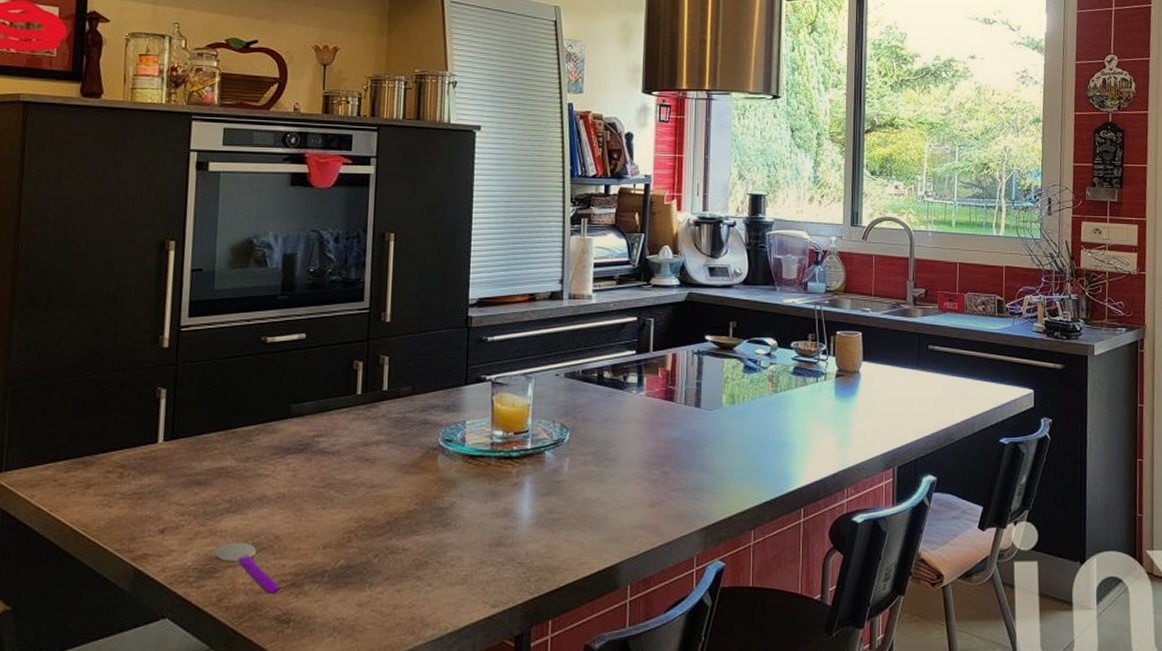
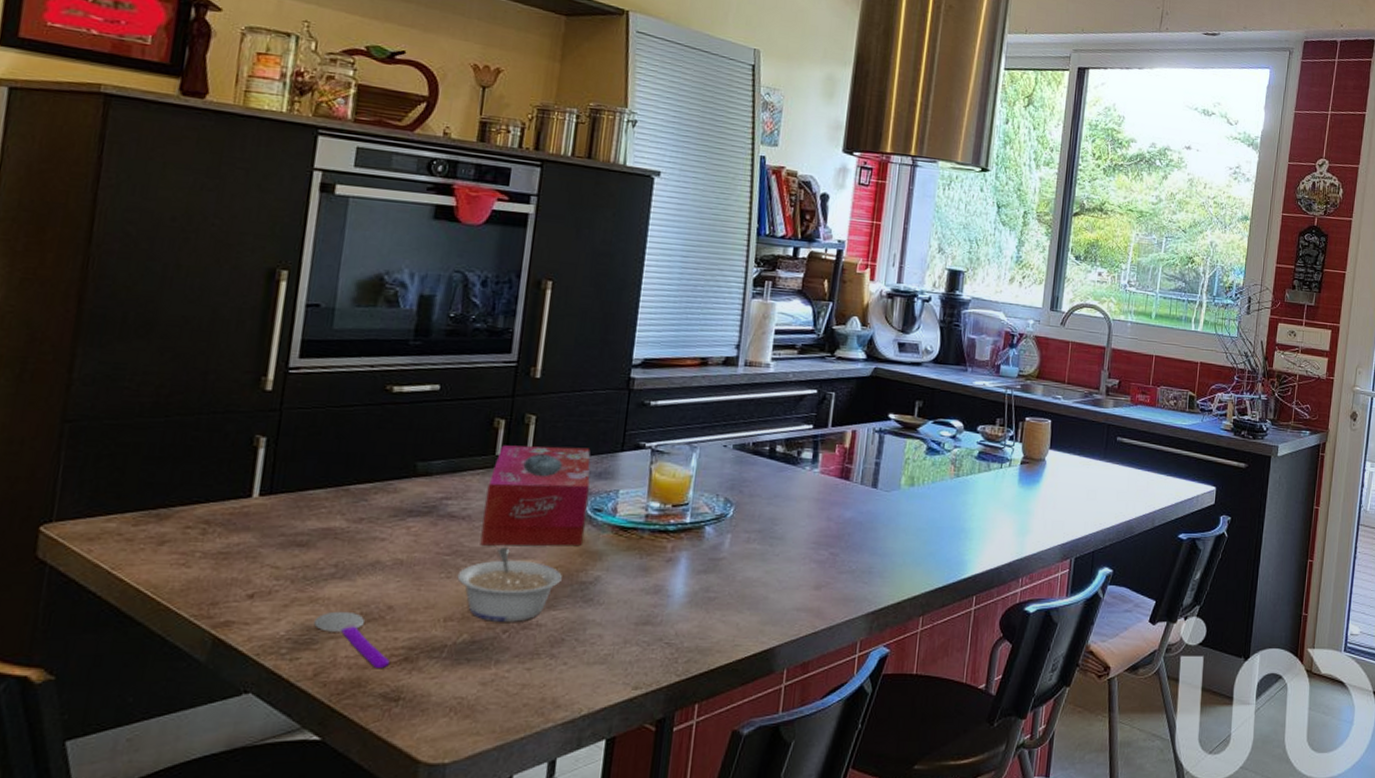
legume: none [331,479,422,547] -> present [457,547,562,622]
tissue box: none [349,384,440,477] -> present [480,445,591,546]

